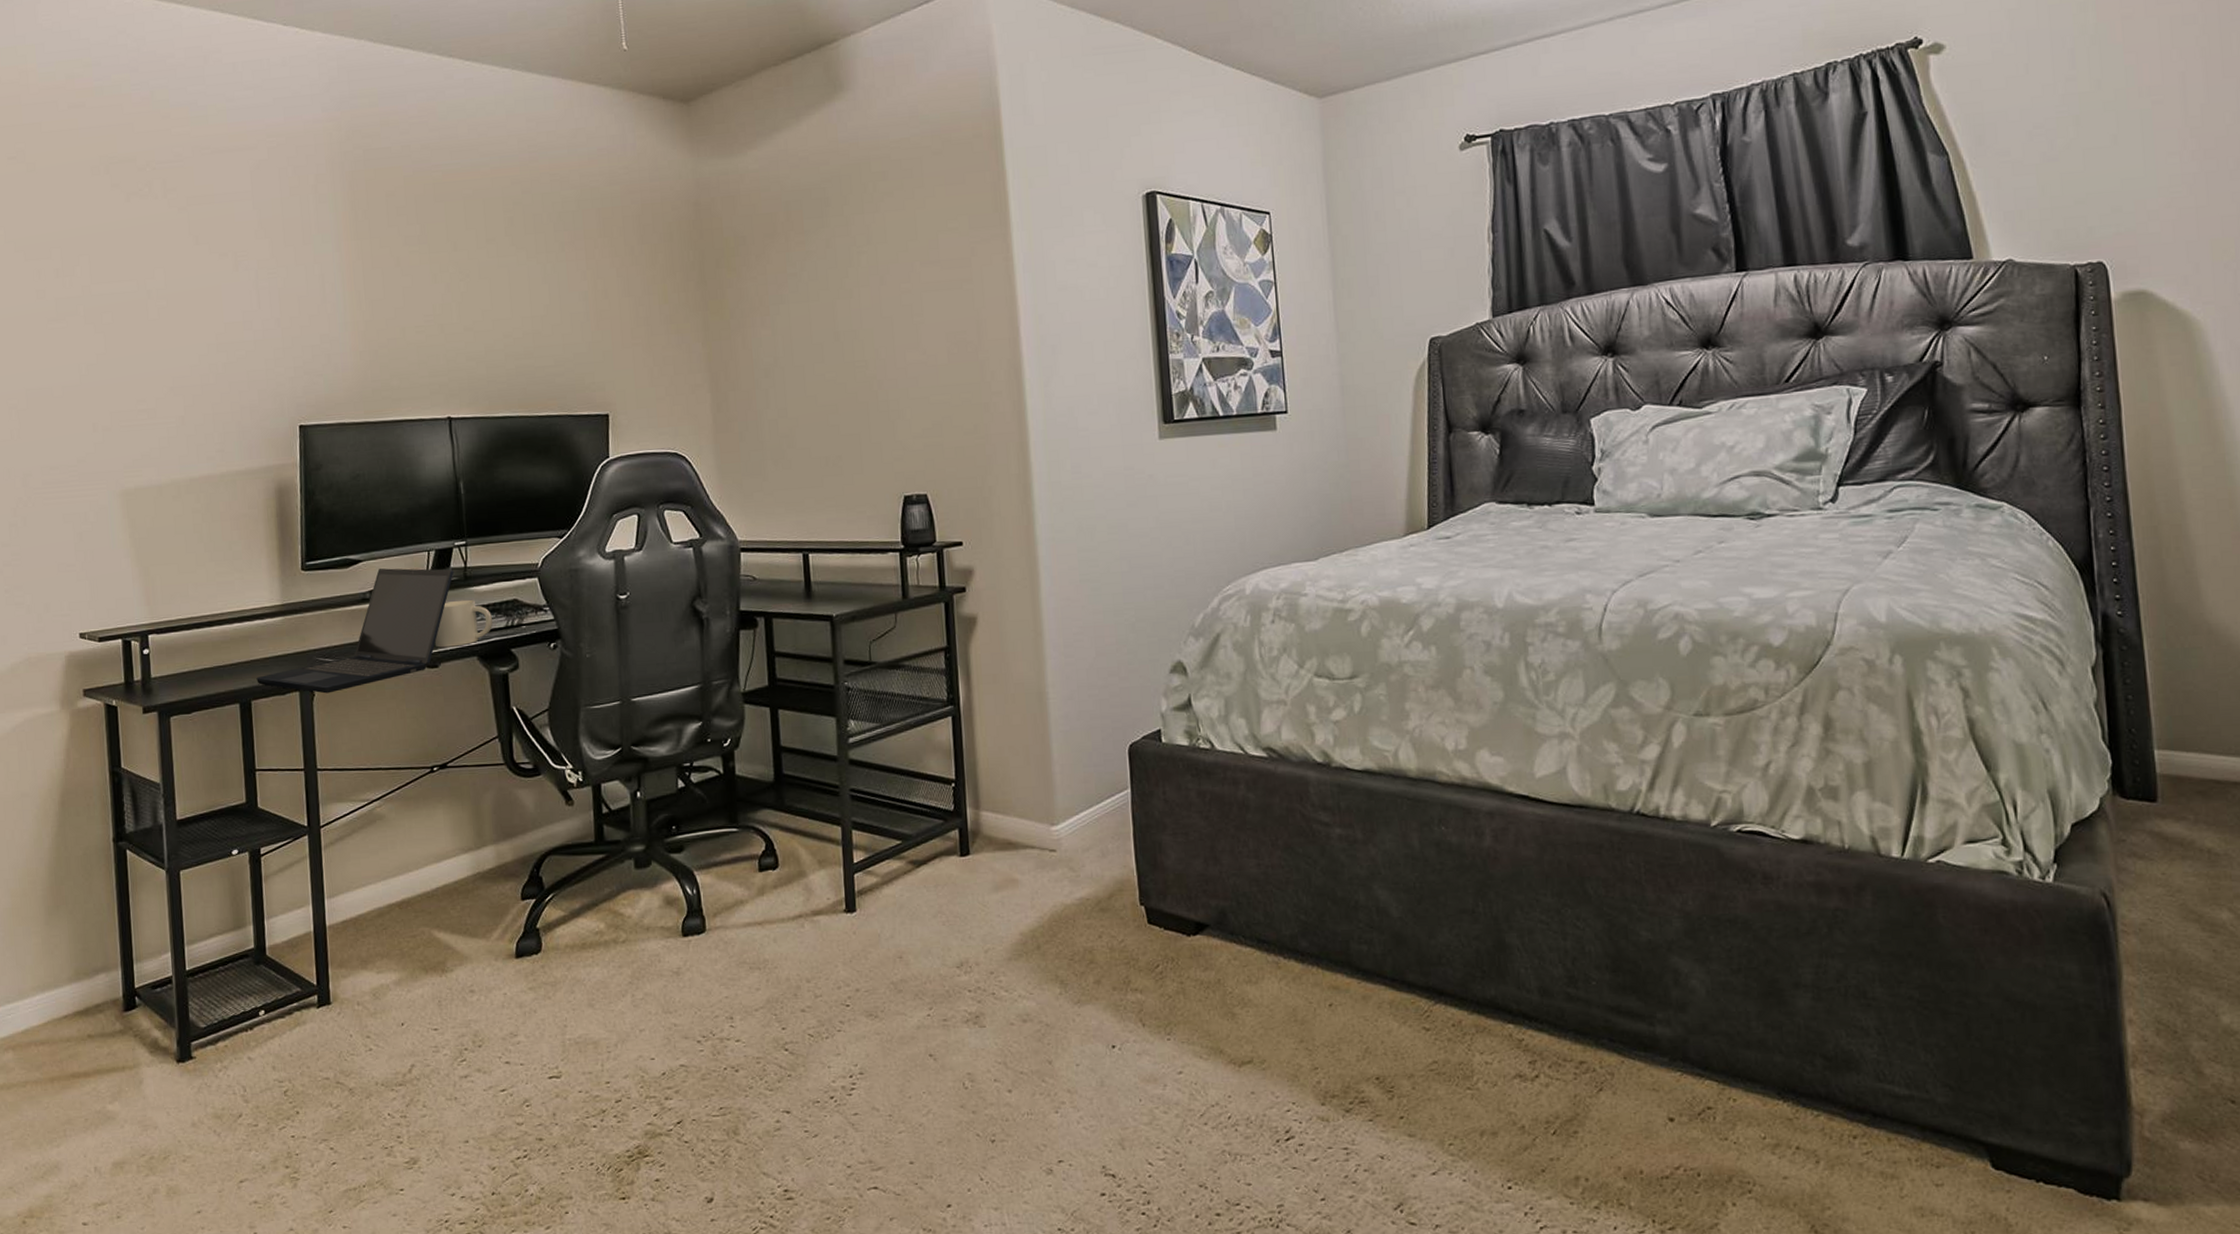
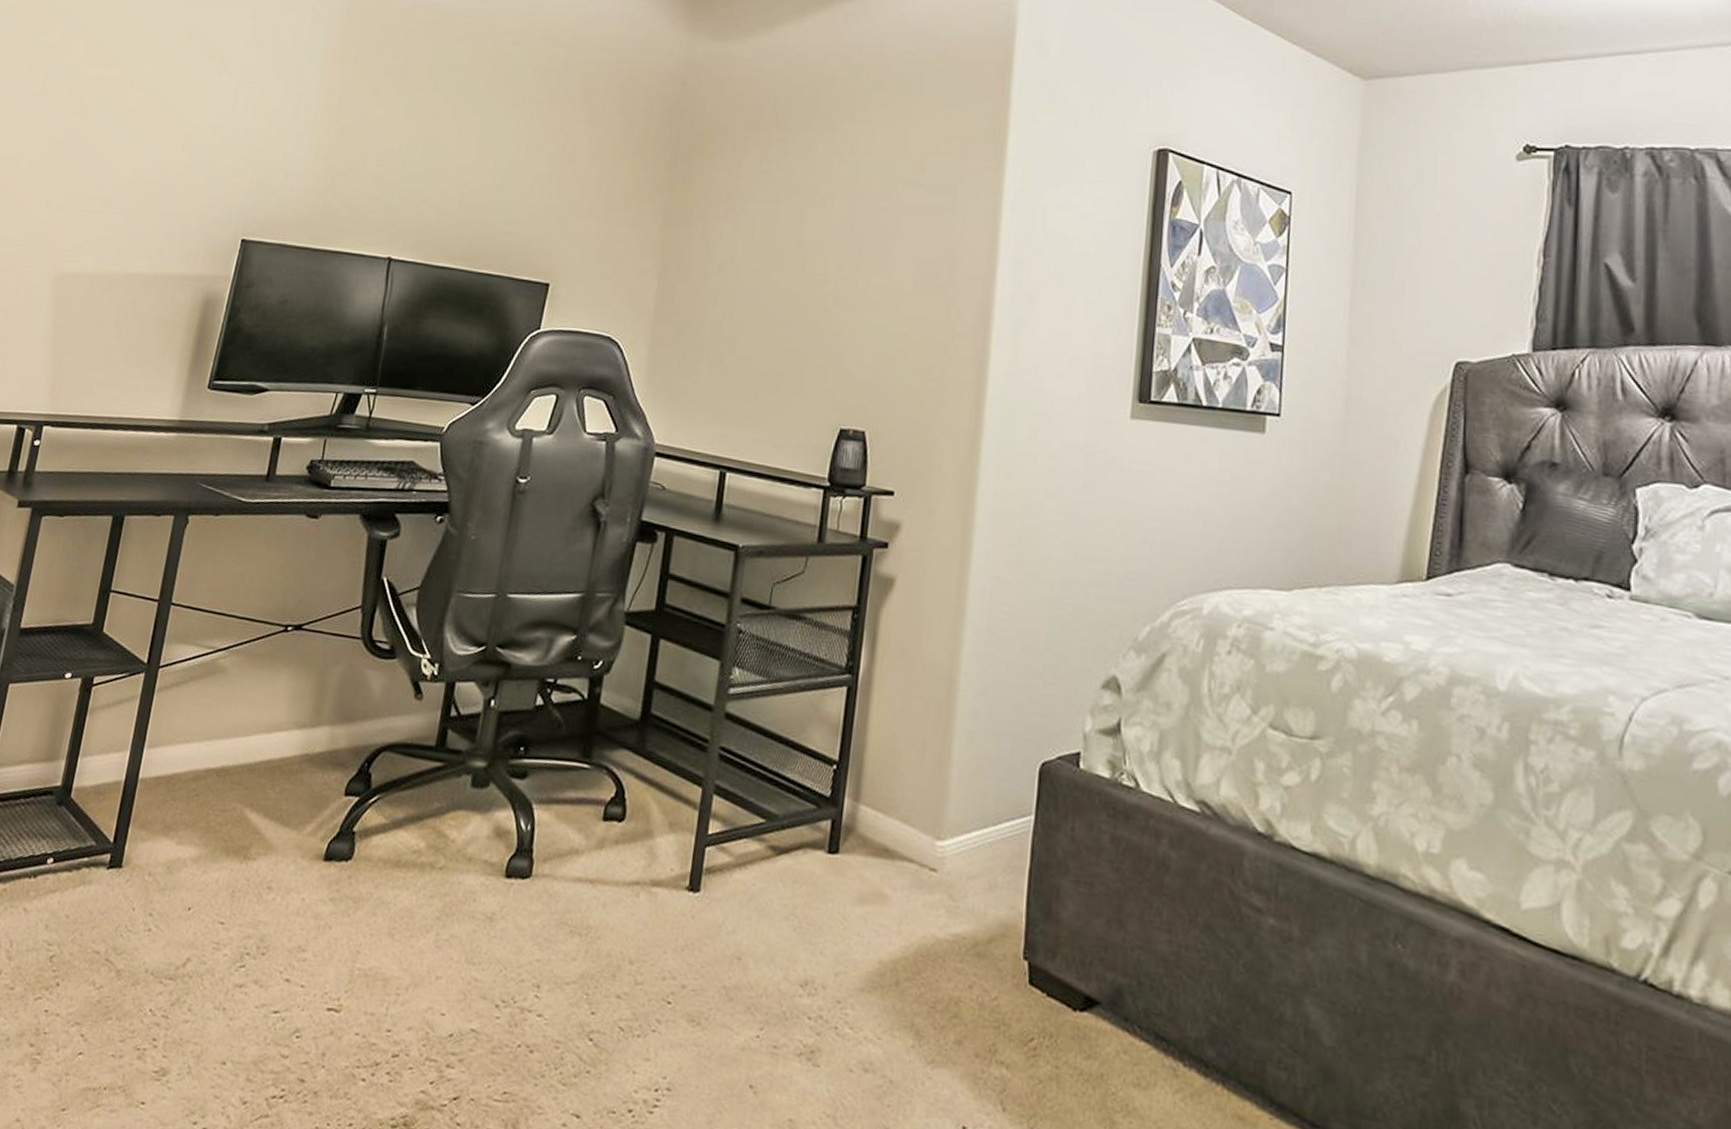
laptop: present [256,568,454,694] -> none [135,402,358,524]
mug: present [434,599,493,648] -> none [320,450,385,501]

